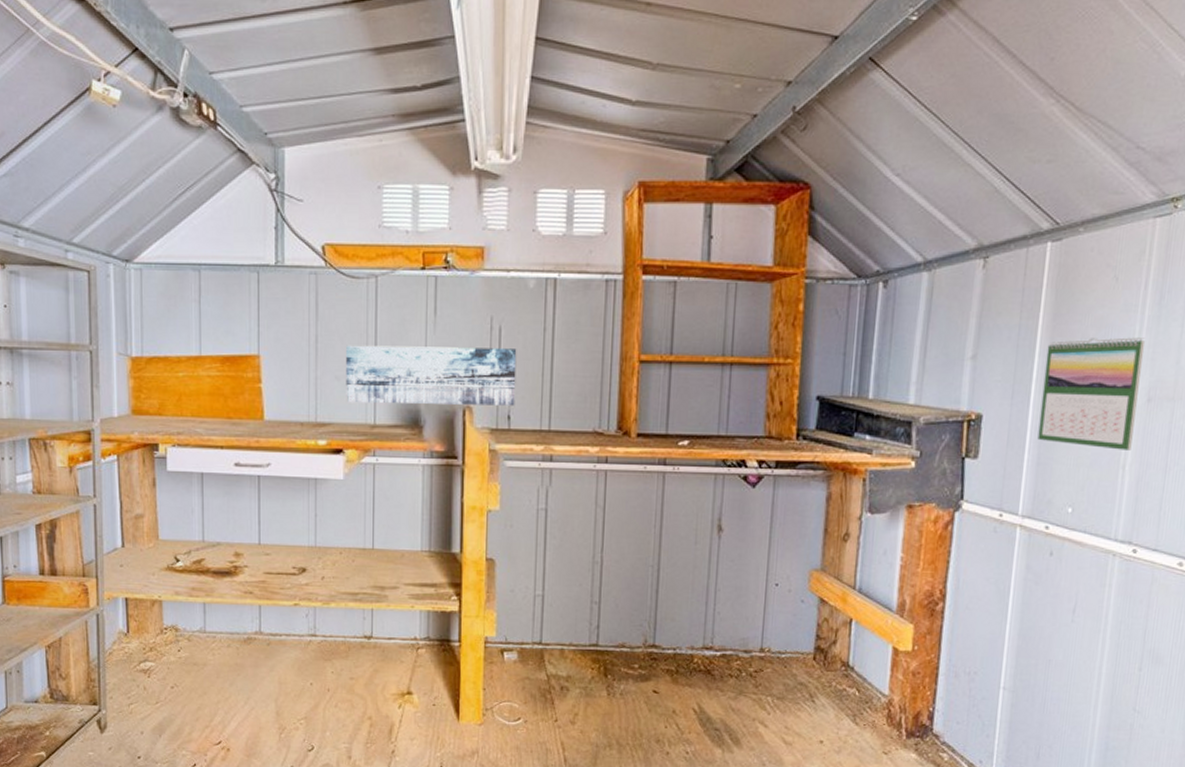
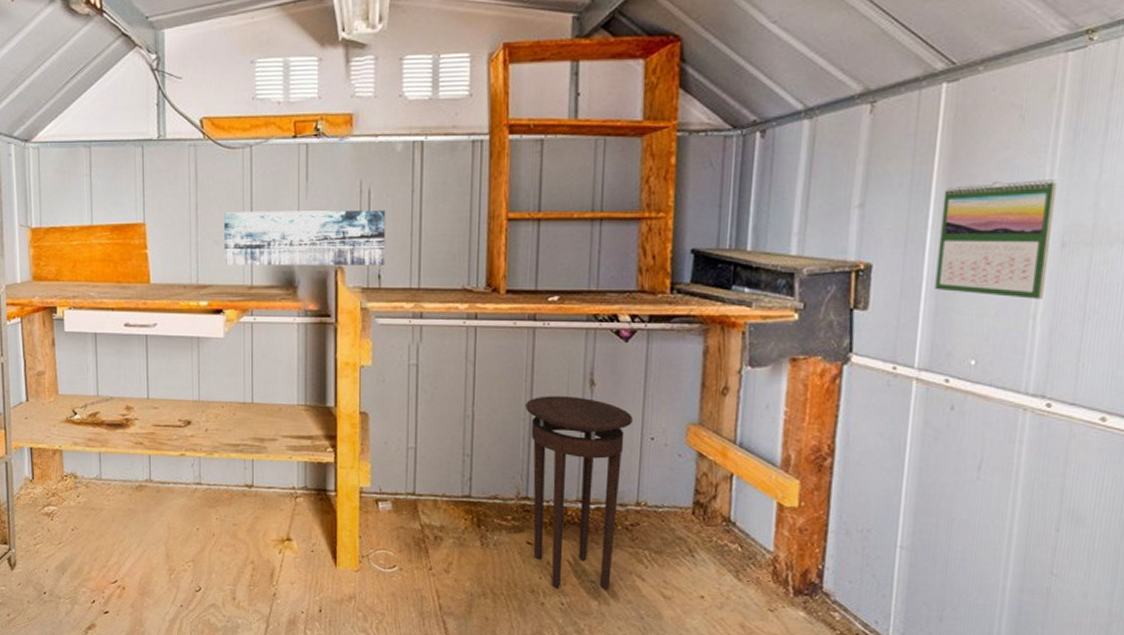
stool: none [654,541,758,737] -> present [526,396,633,589]

